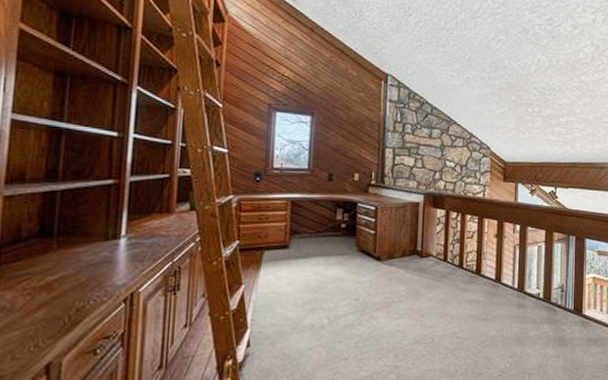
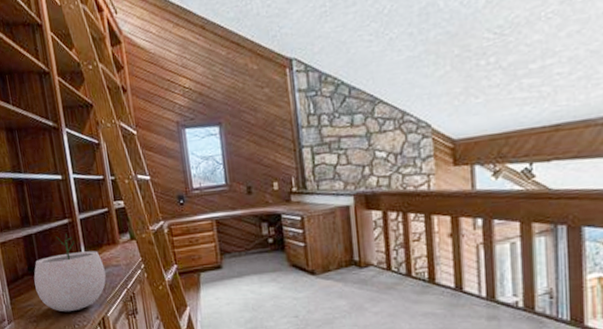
plant pot: none [43,195,149,285] -> present [34,233,106,312]

